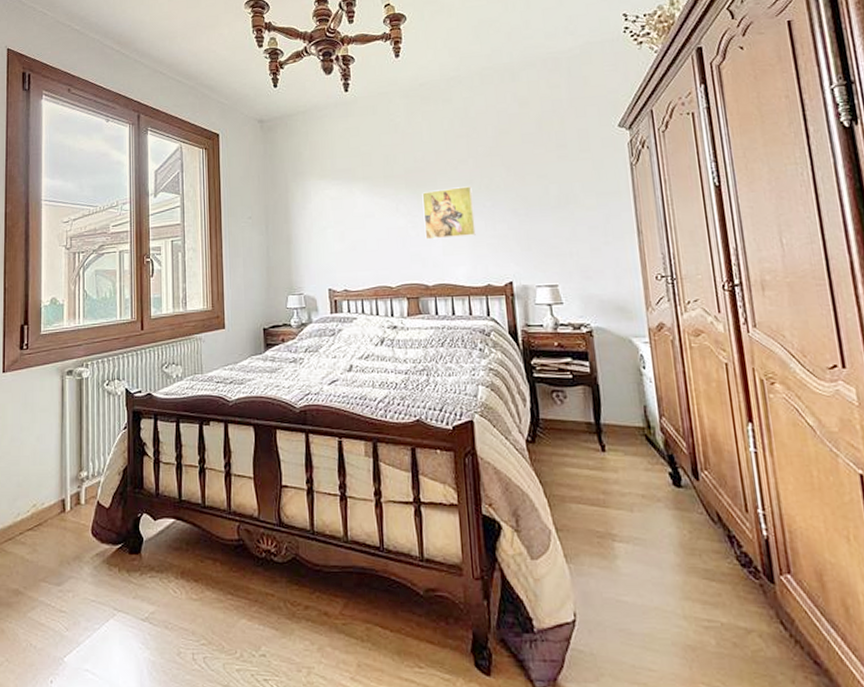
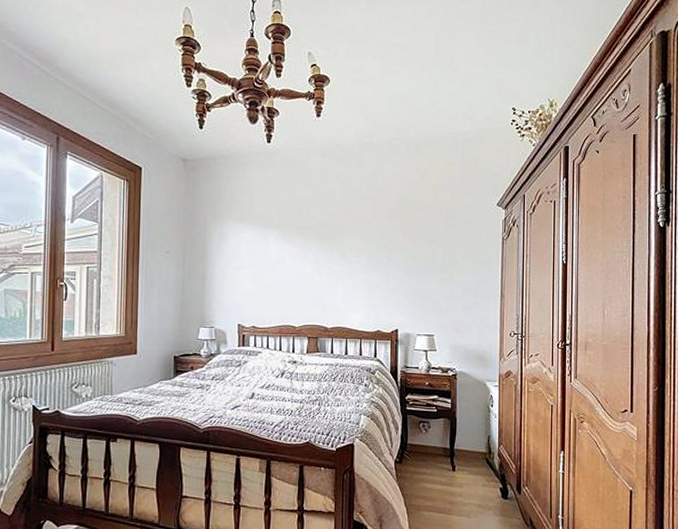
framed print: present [422,186,476,240] -> none [328,243,373,288]

